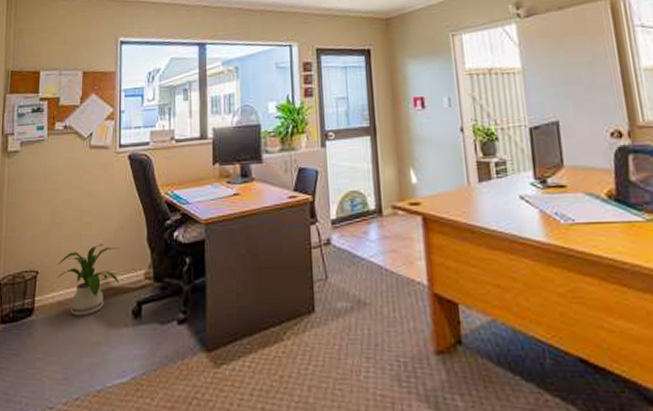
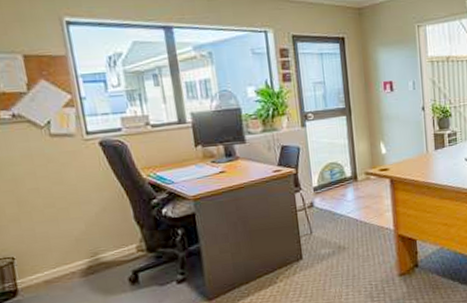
house plant: present [57,244,120,316] -> none [36,226,111,291]

